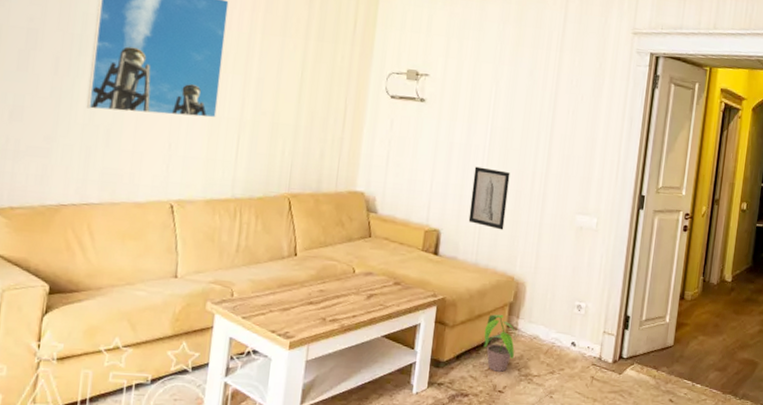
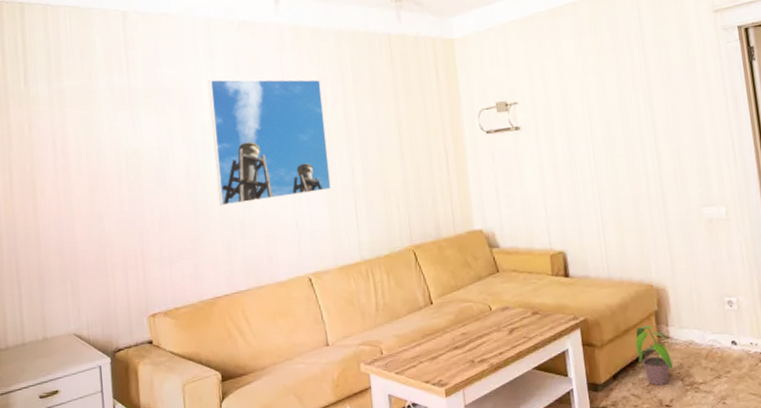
wall art: present [468,166,510,230] -> none [584,179,630,240]

